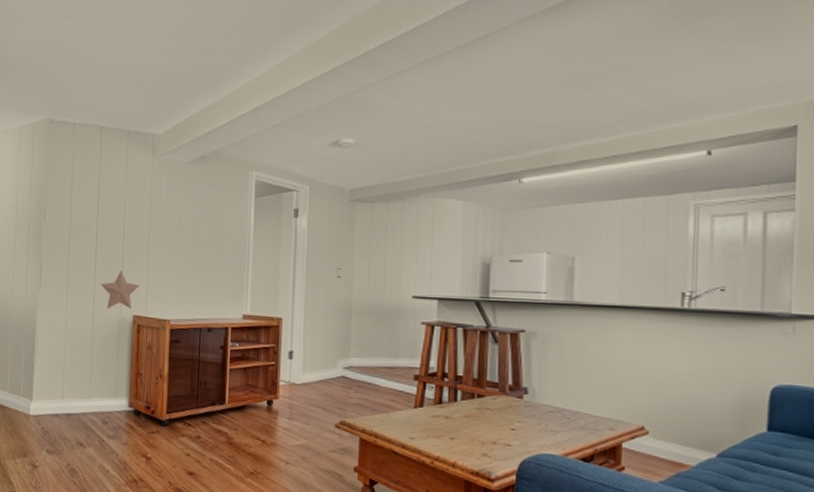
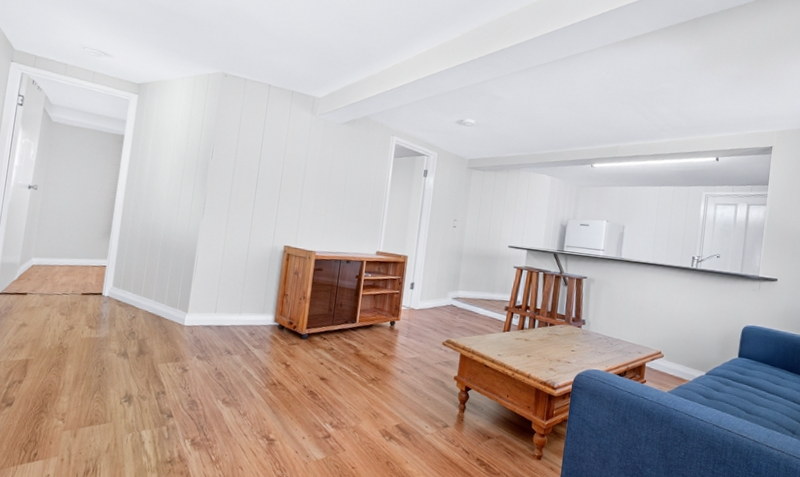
decorative star: present [100,270,139,310] -> none [257,207,292,241]

